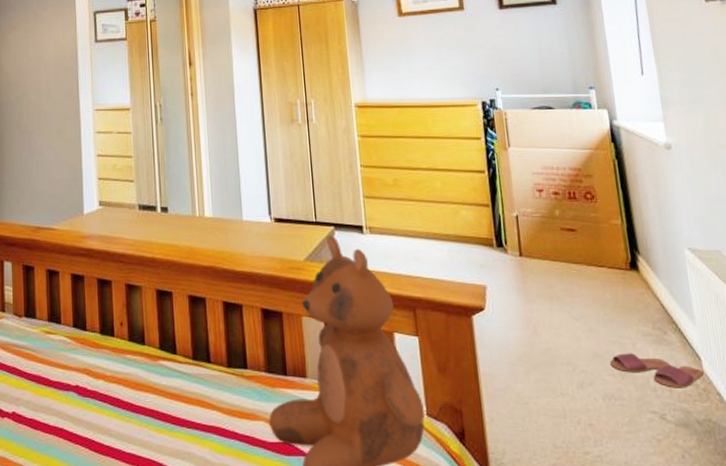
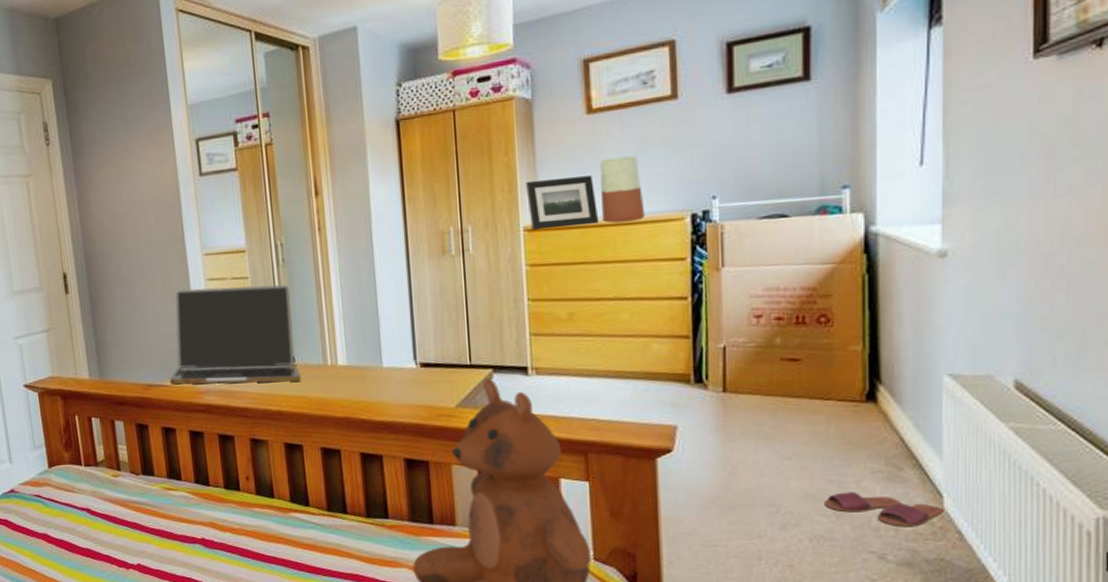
laptop: none [57,140,173,230] -> present [169,285,301,385]
picture frame: none [355,65,413,107] -> present [526,176,600,230]
vase: none [409,51,447,105] -> present [599,155,645,223]

